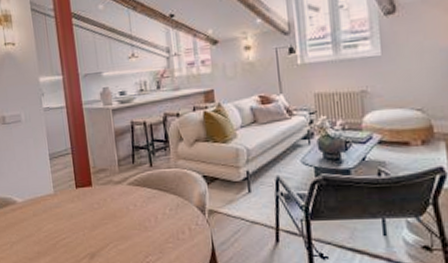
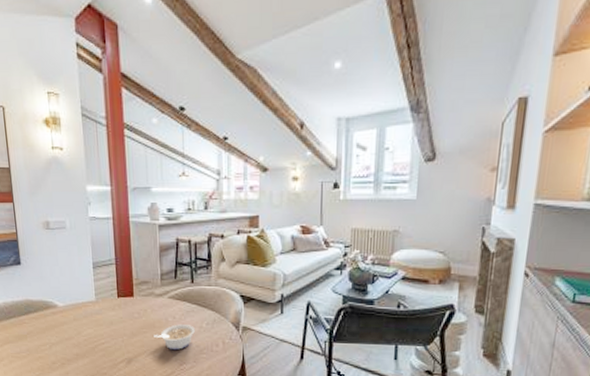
legume: none [115,212,158,241] -> present [154,324,195,351]

